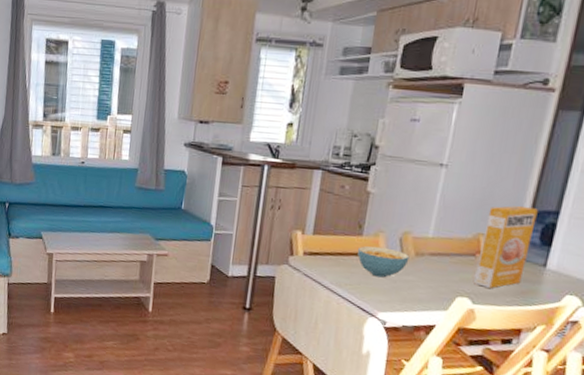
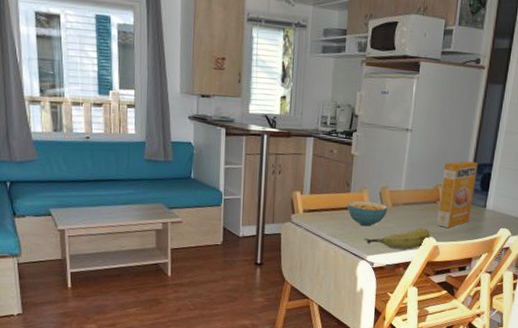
fruit: none [376,284,465,310] -> present [364,227,430,249]

